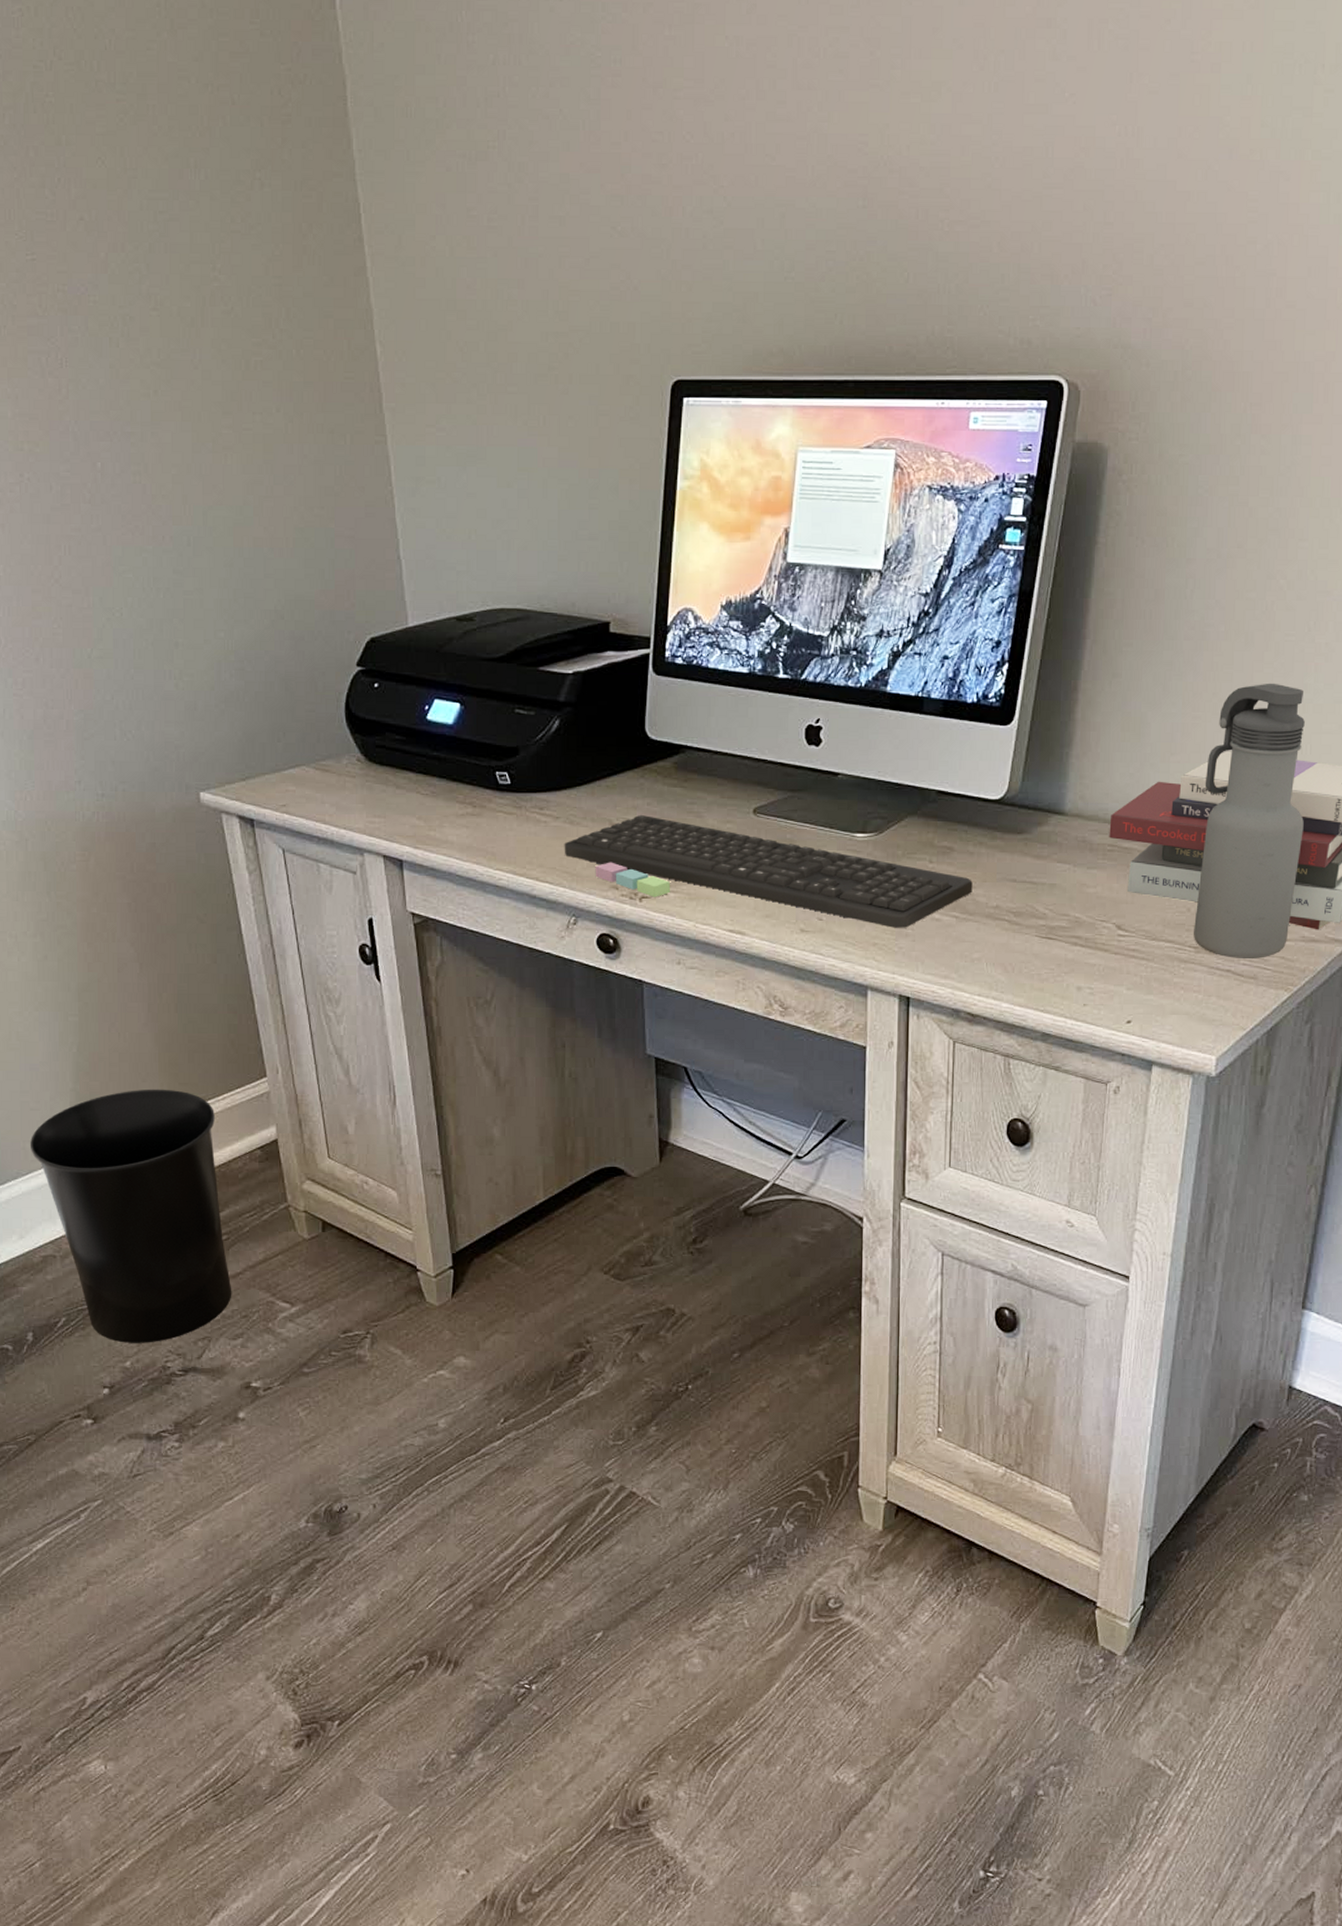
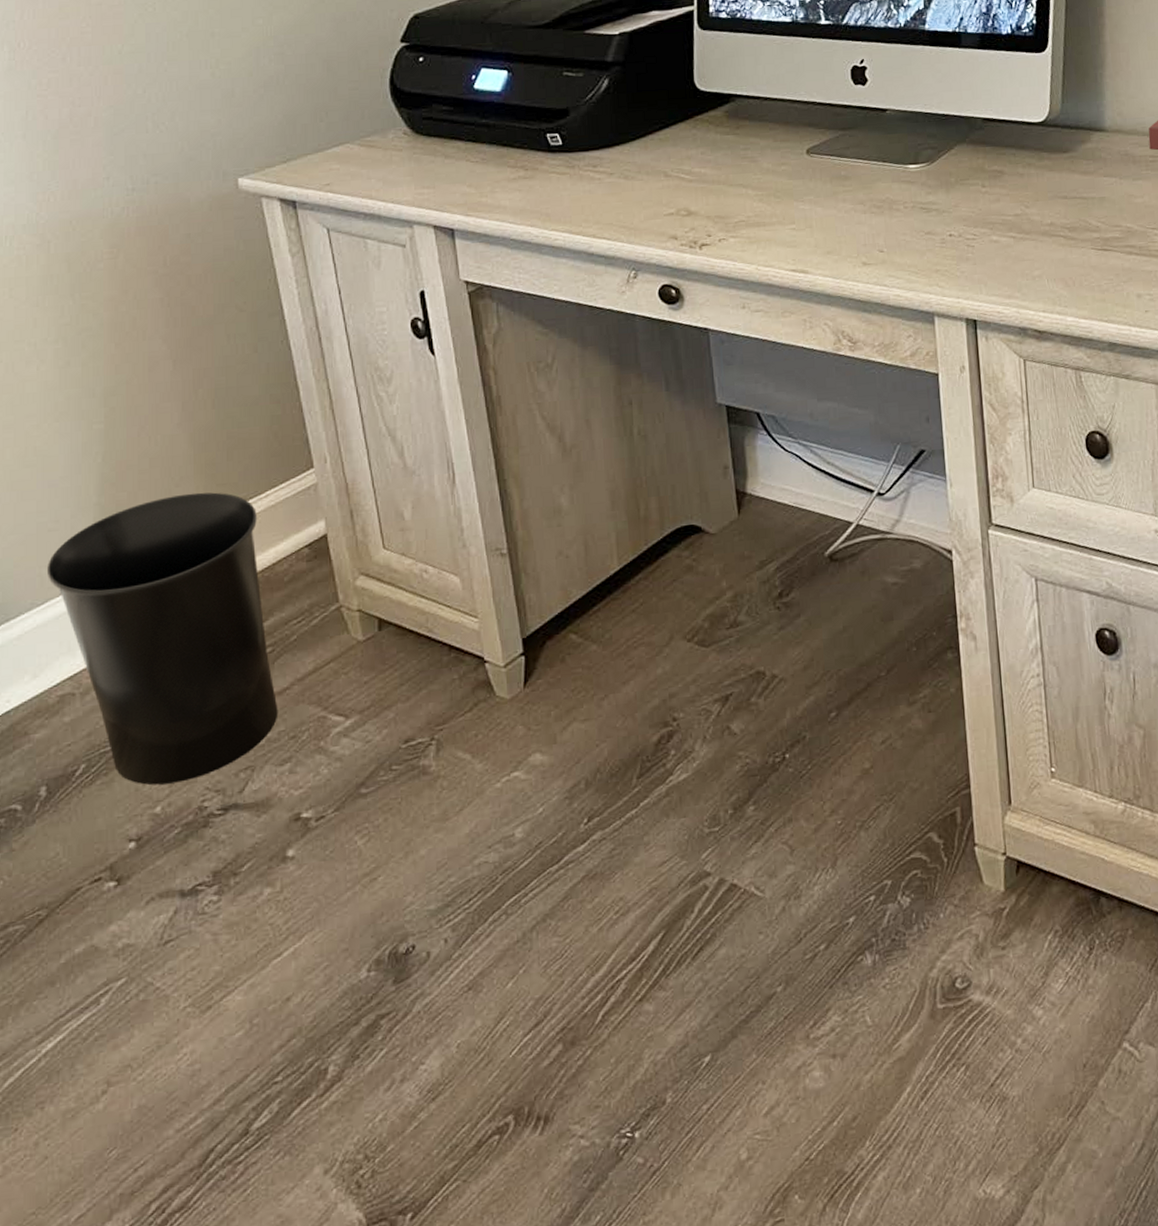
computer keyboard: present [564,814,973,928] -> none [619,163,1026,253]
sticky notes: present [595,862,671,897] -> none [652,212,731,244]

